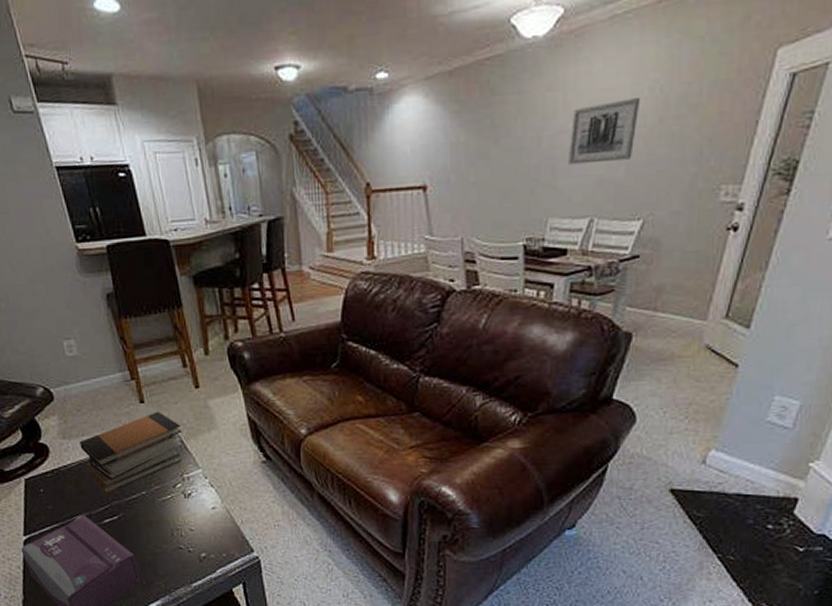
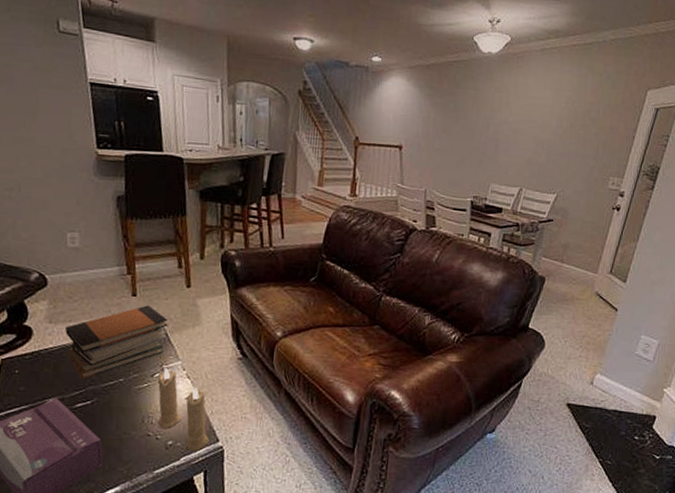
candle: none [181,478,244,563] -> present [158,368,210,452]
wall art: present [567,98,641,165] -> none [506,106,559,149]

